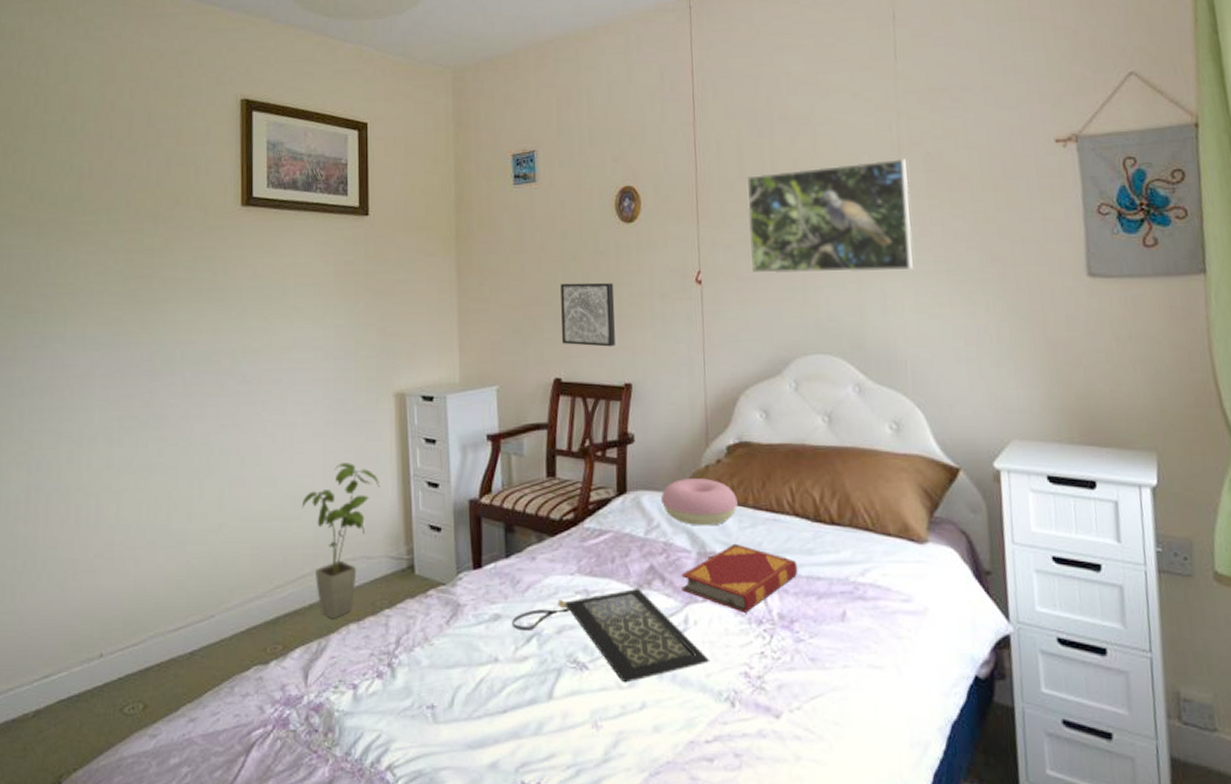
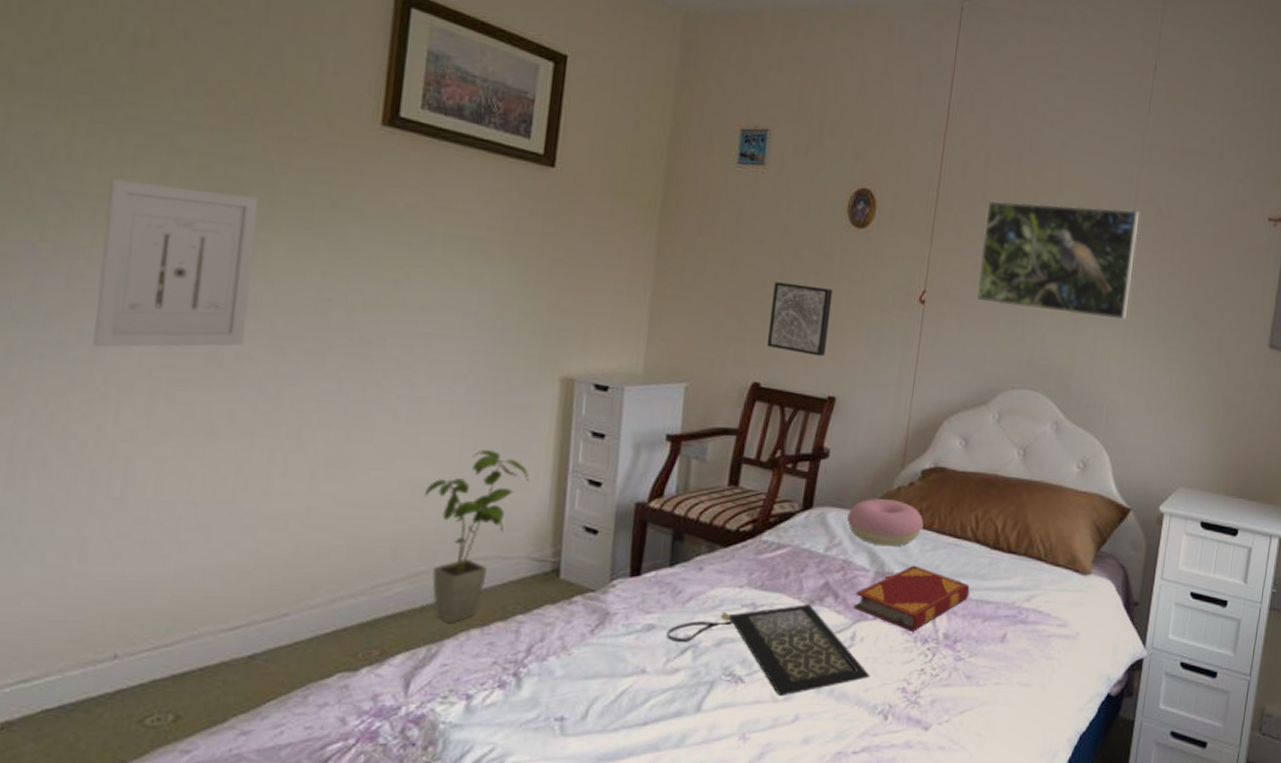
wall art: none [70,277,166,408] -> present [93,179,259,348]

